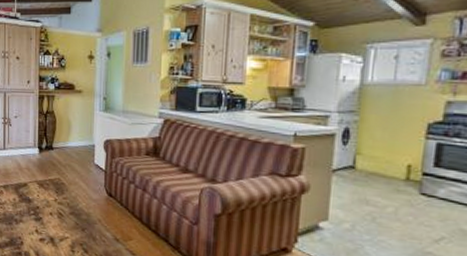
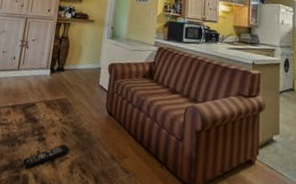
remote control: none [23,224,68,246] -> present [23,144,69,169]

